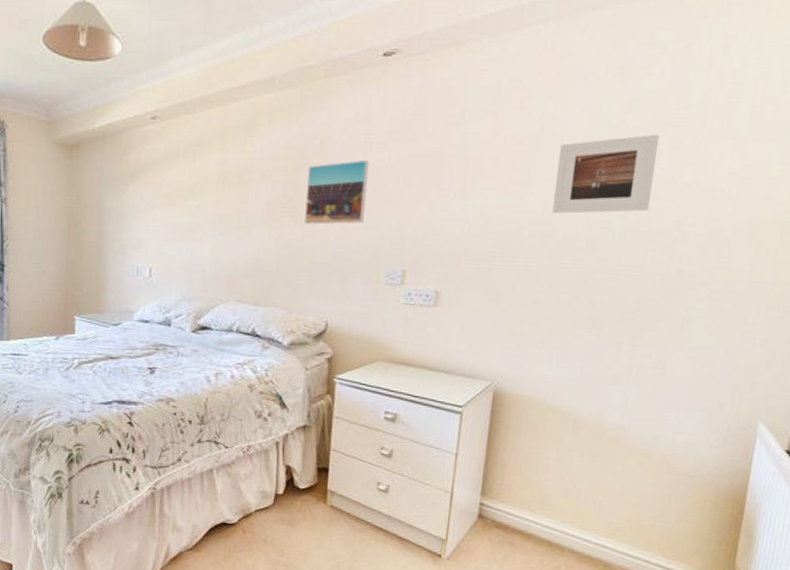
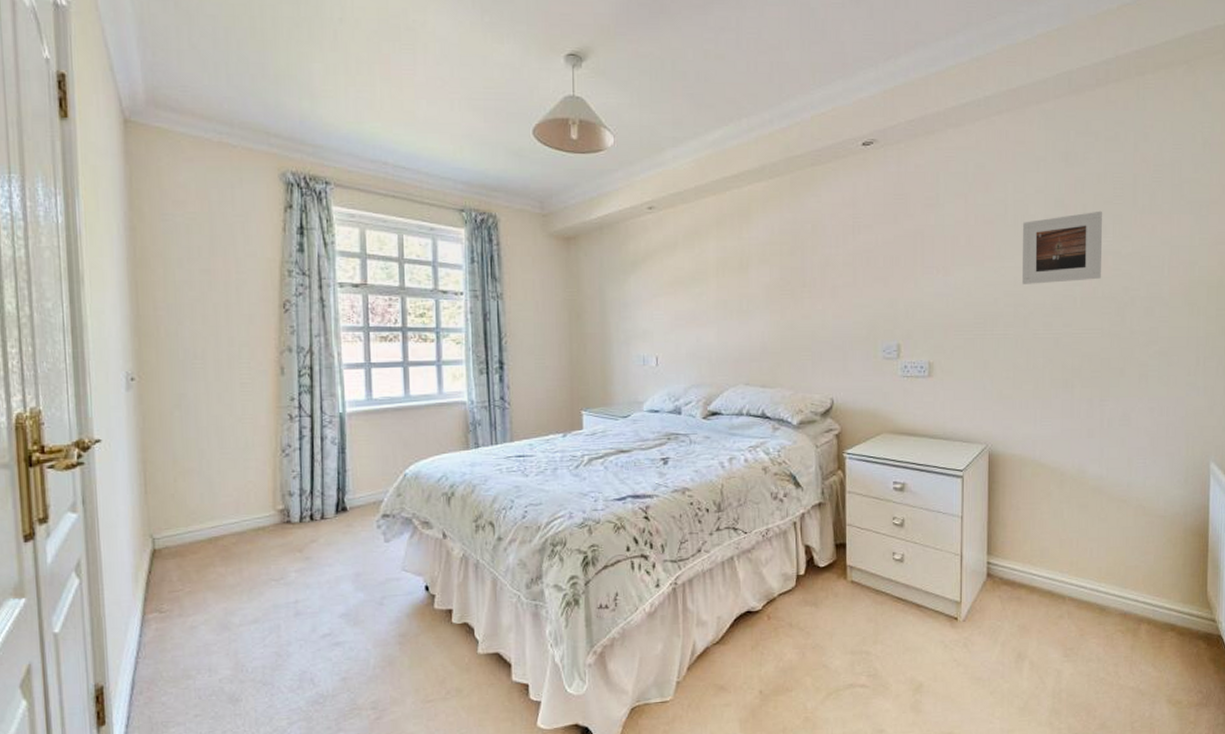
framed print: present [304,159,370,225] -> none [803,242,859,305]

